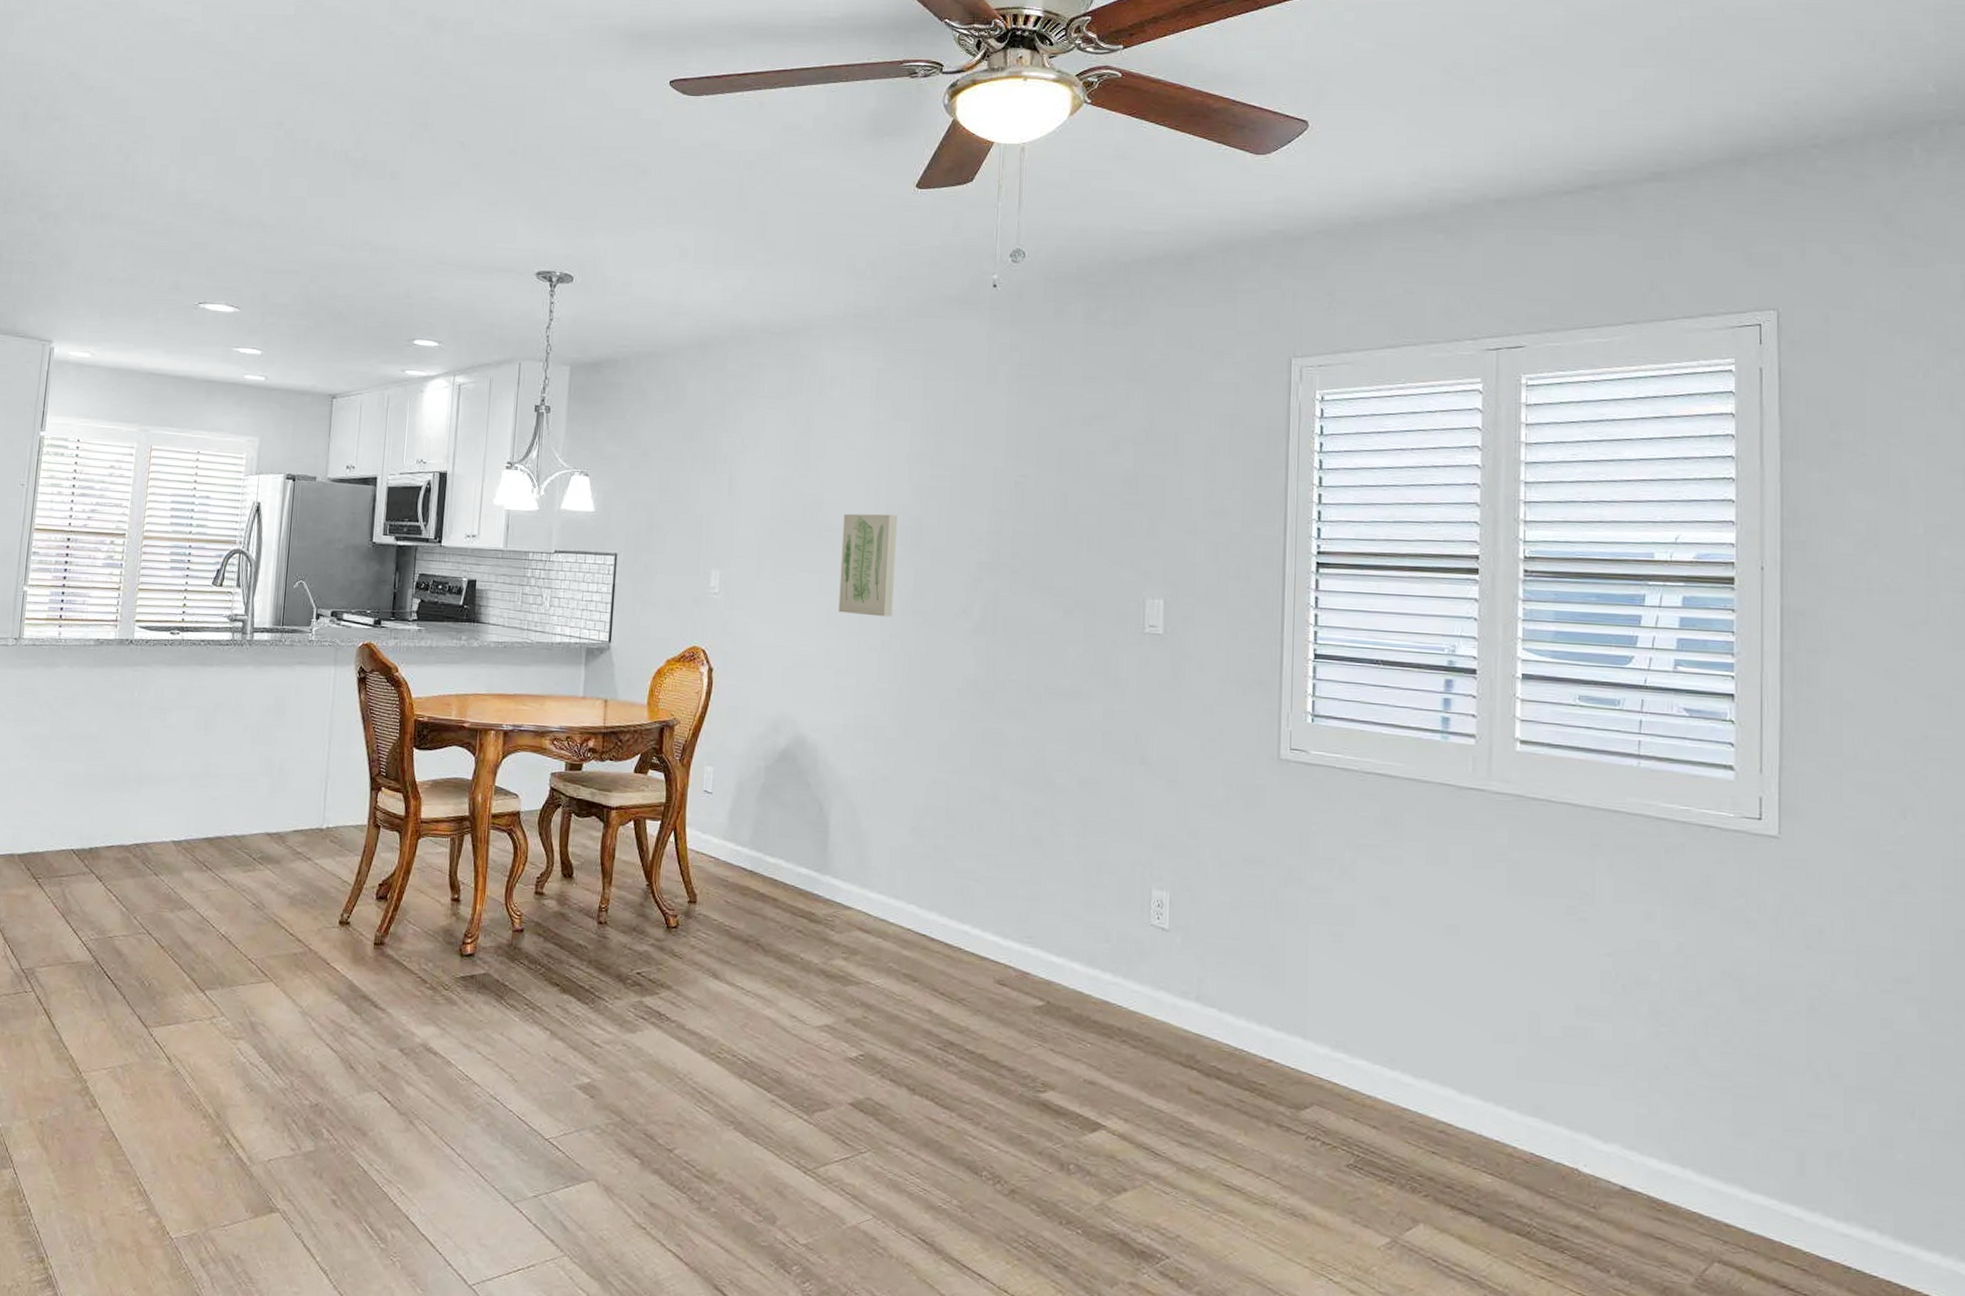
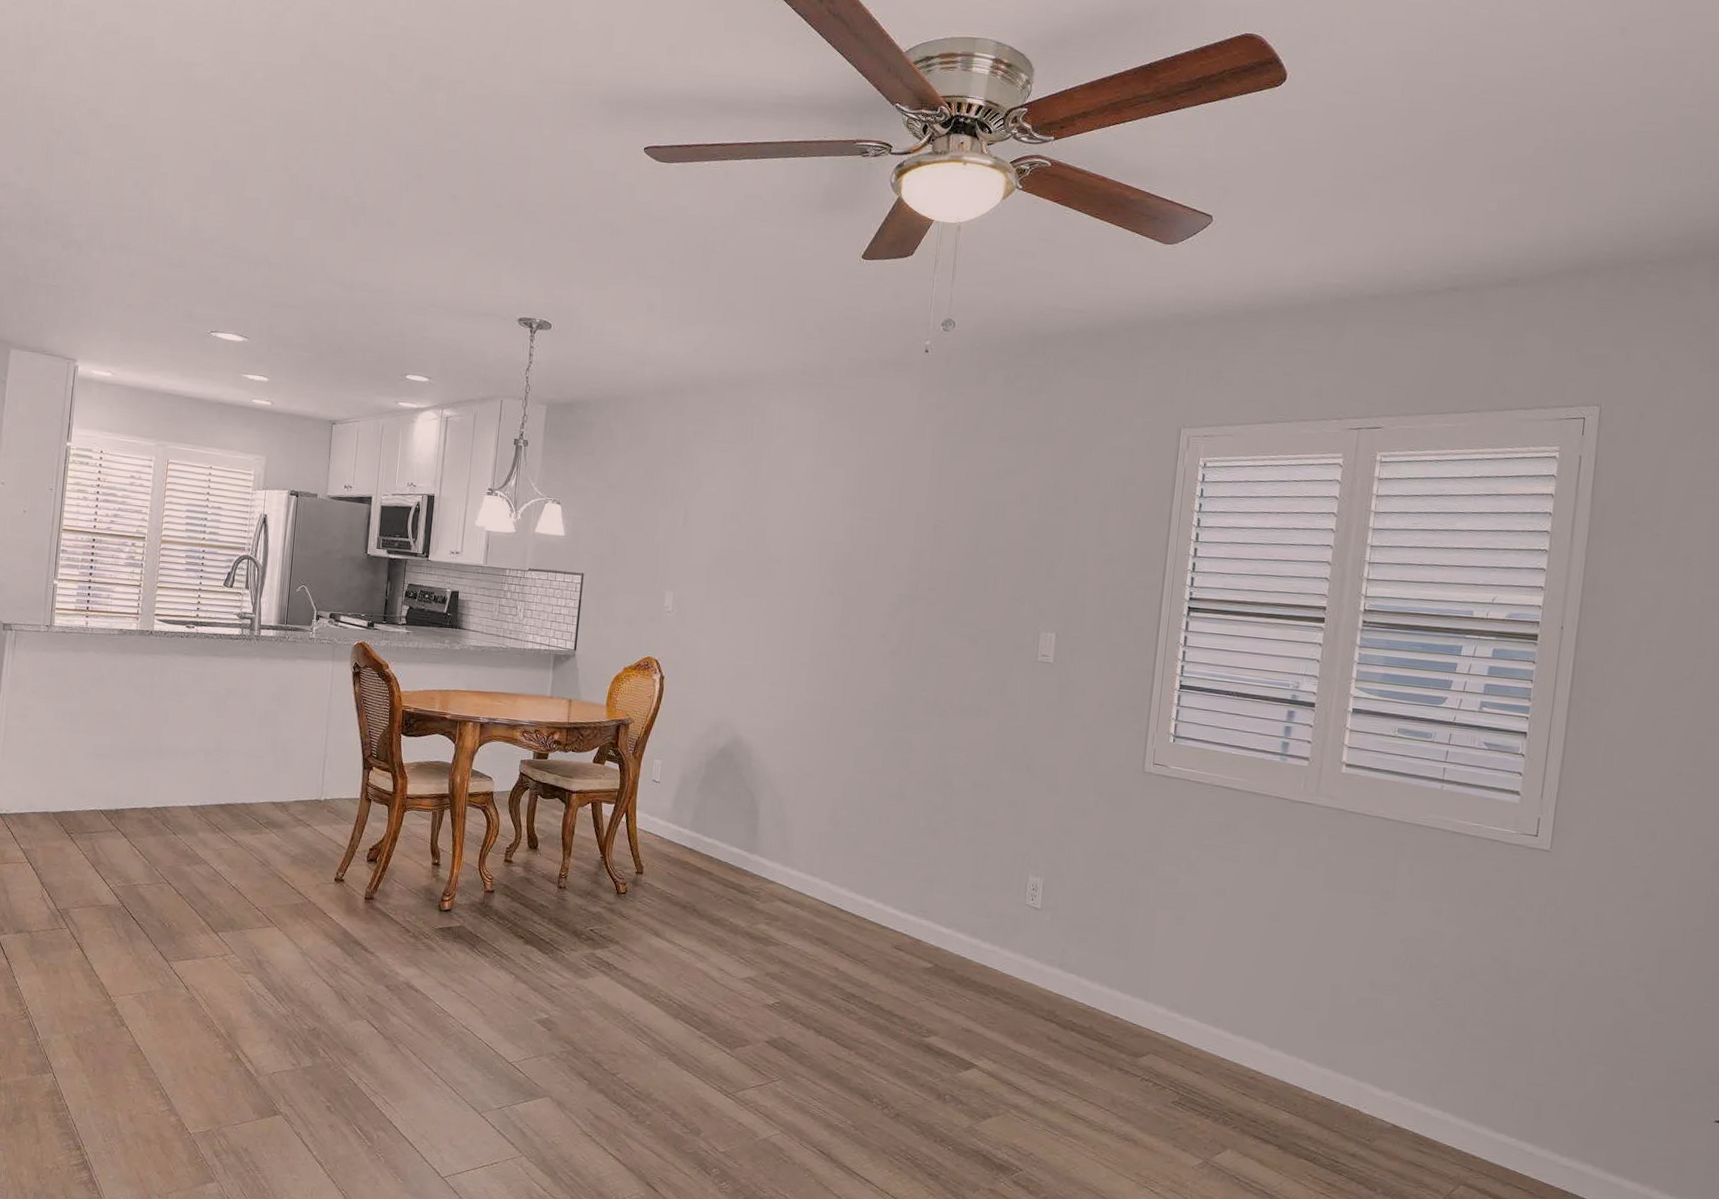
wall art: present [838,513,897,617] -> none [775,547,830,639]

